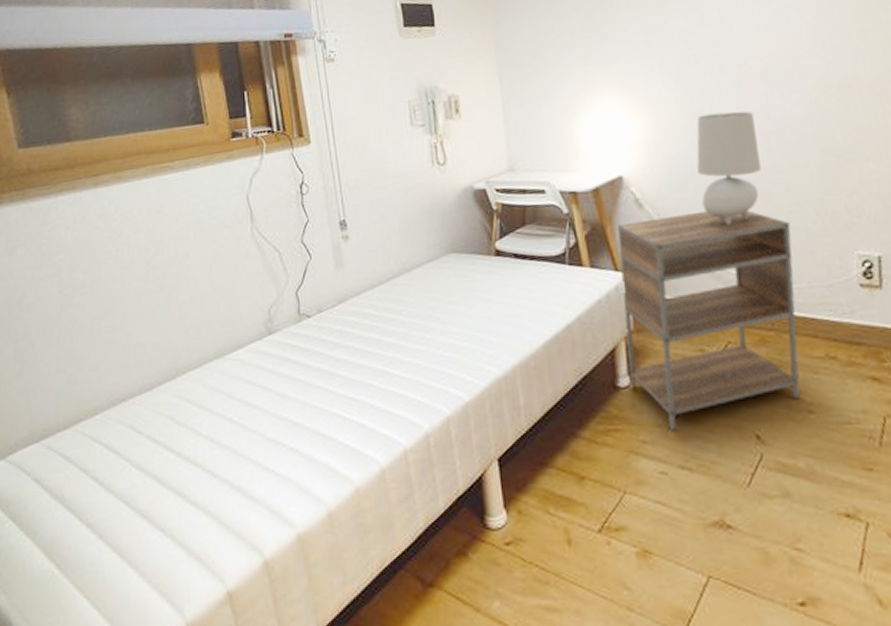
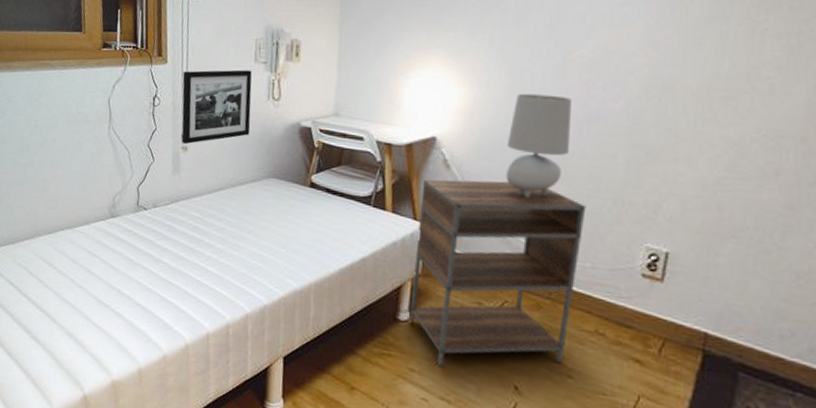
picture frame: none [331,136,418,232] -> present [181,69,252,144]

